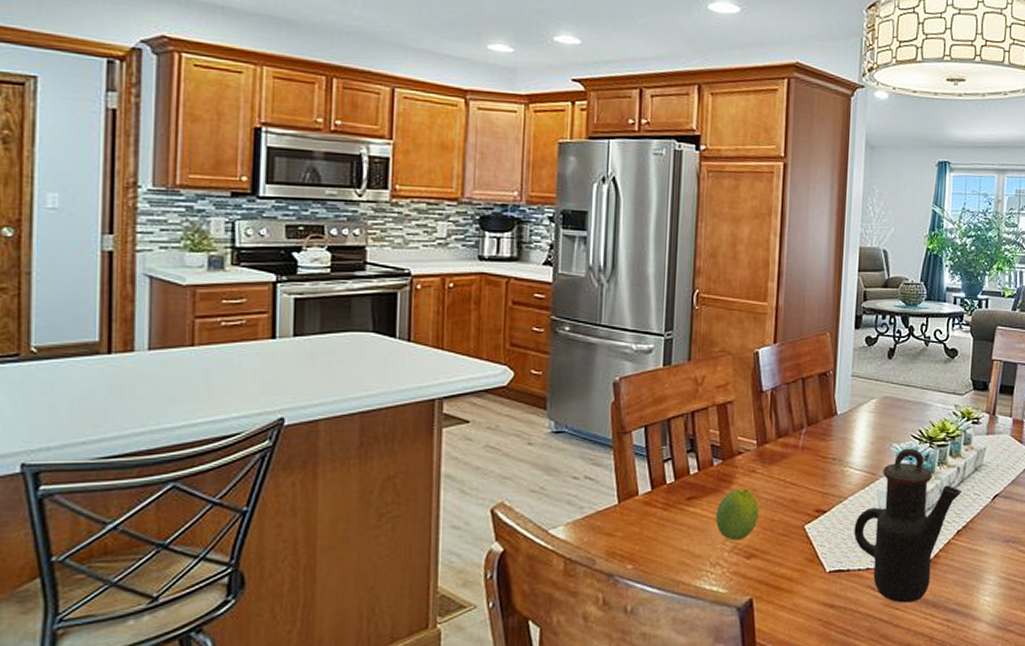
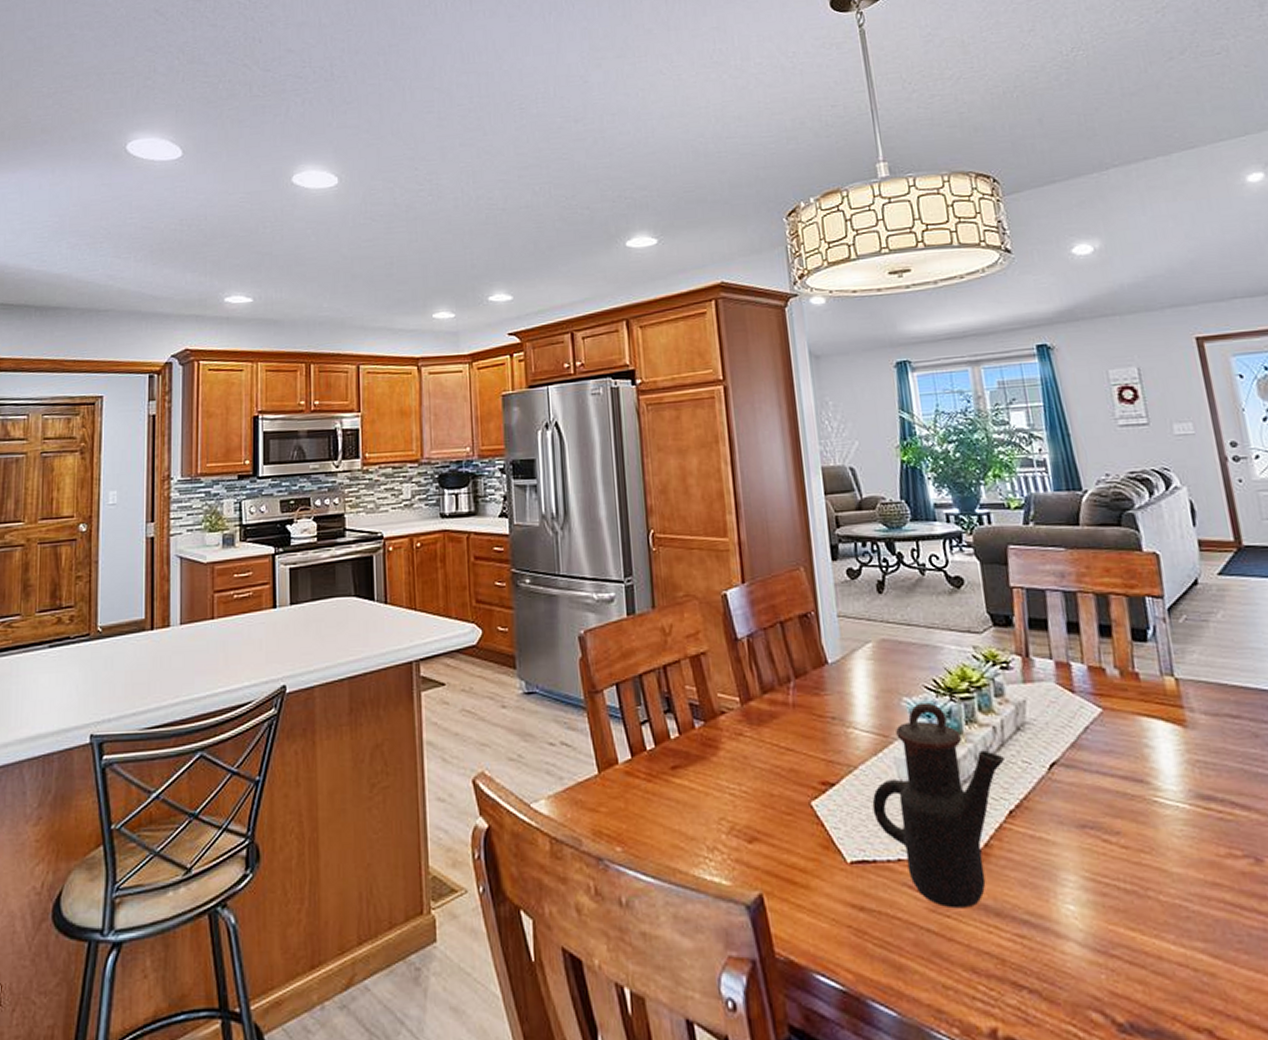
fruit: present [716,488,759,541] -> none [705,755,755,820]

